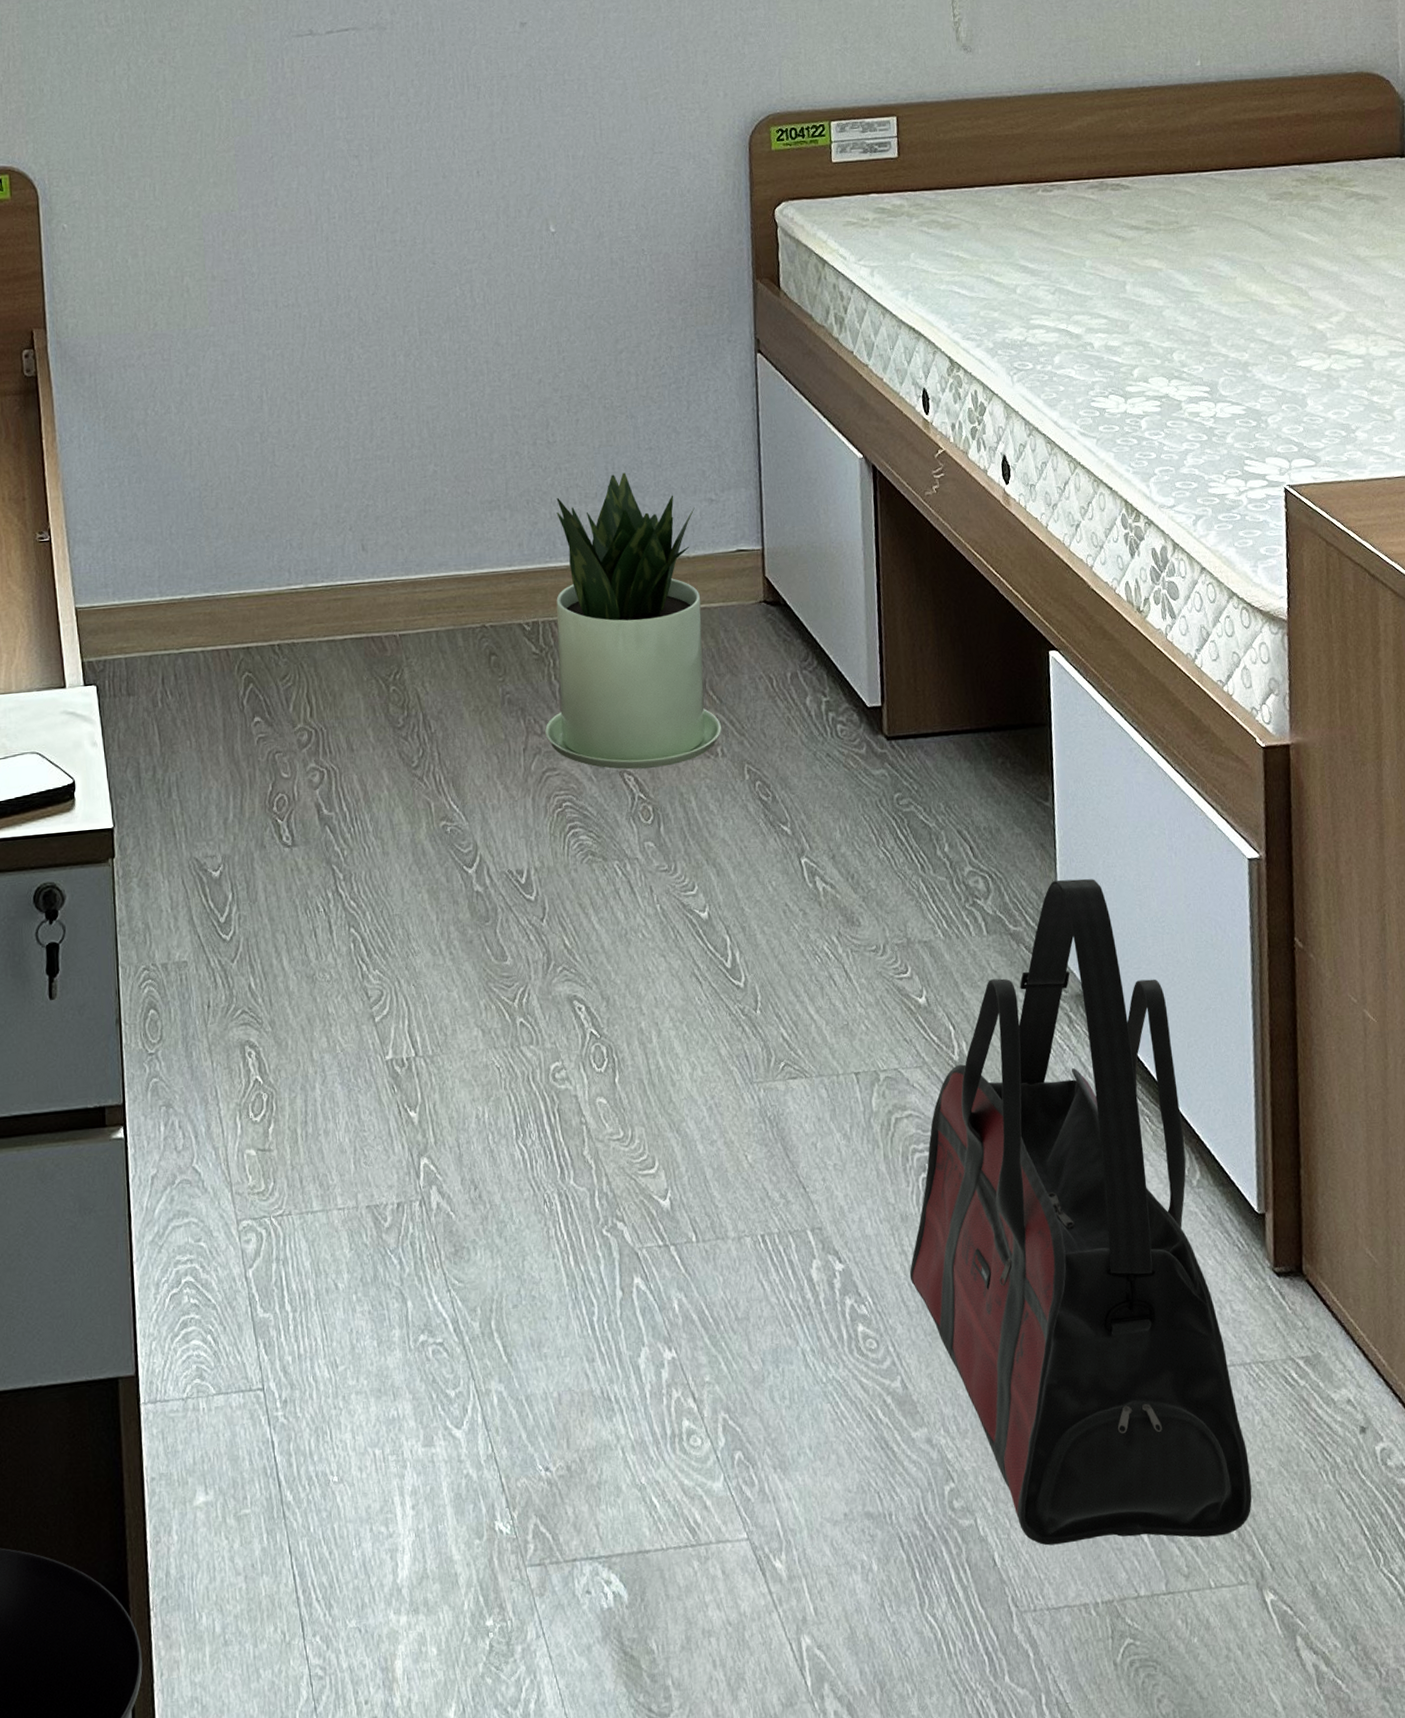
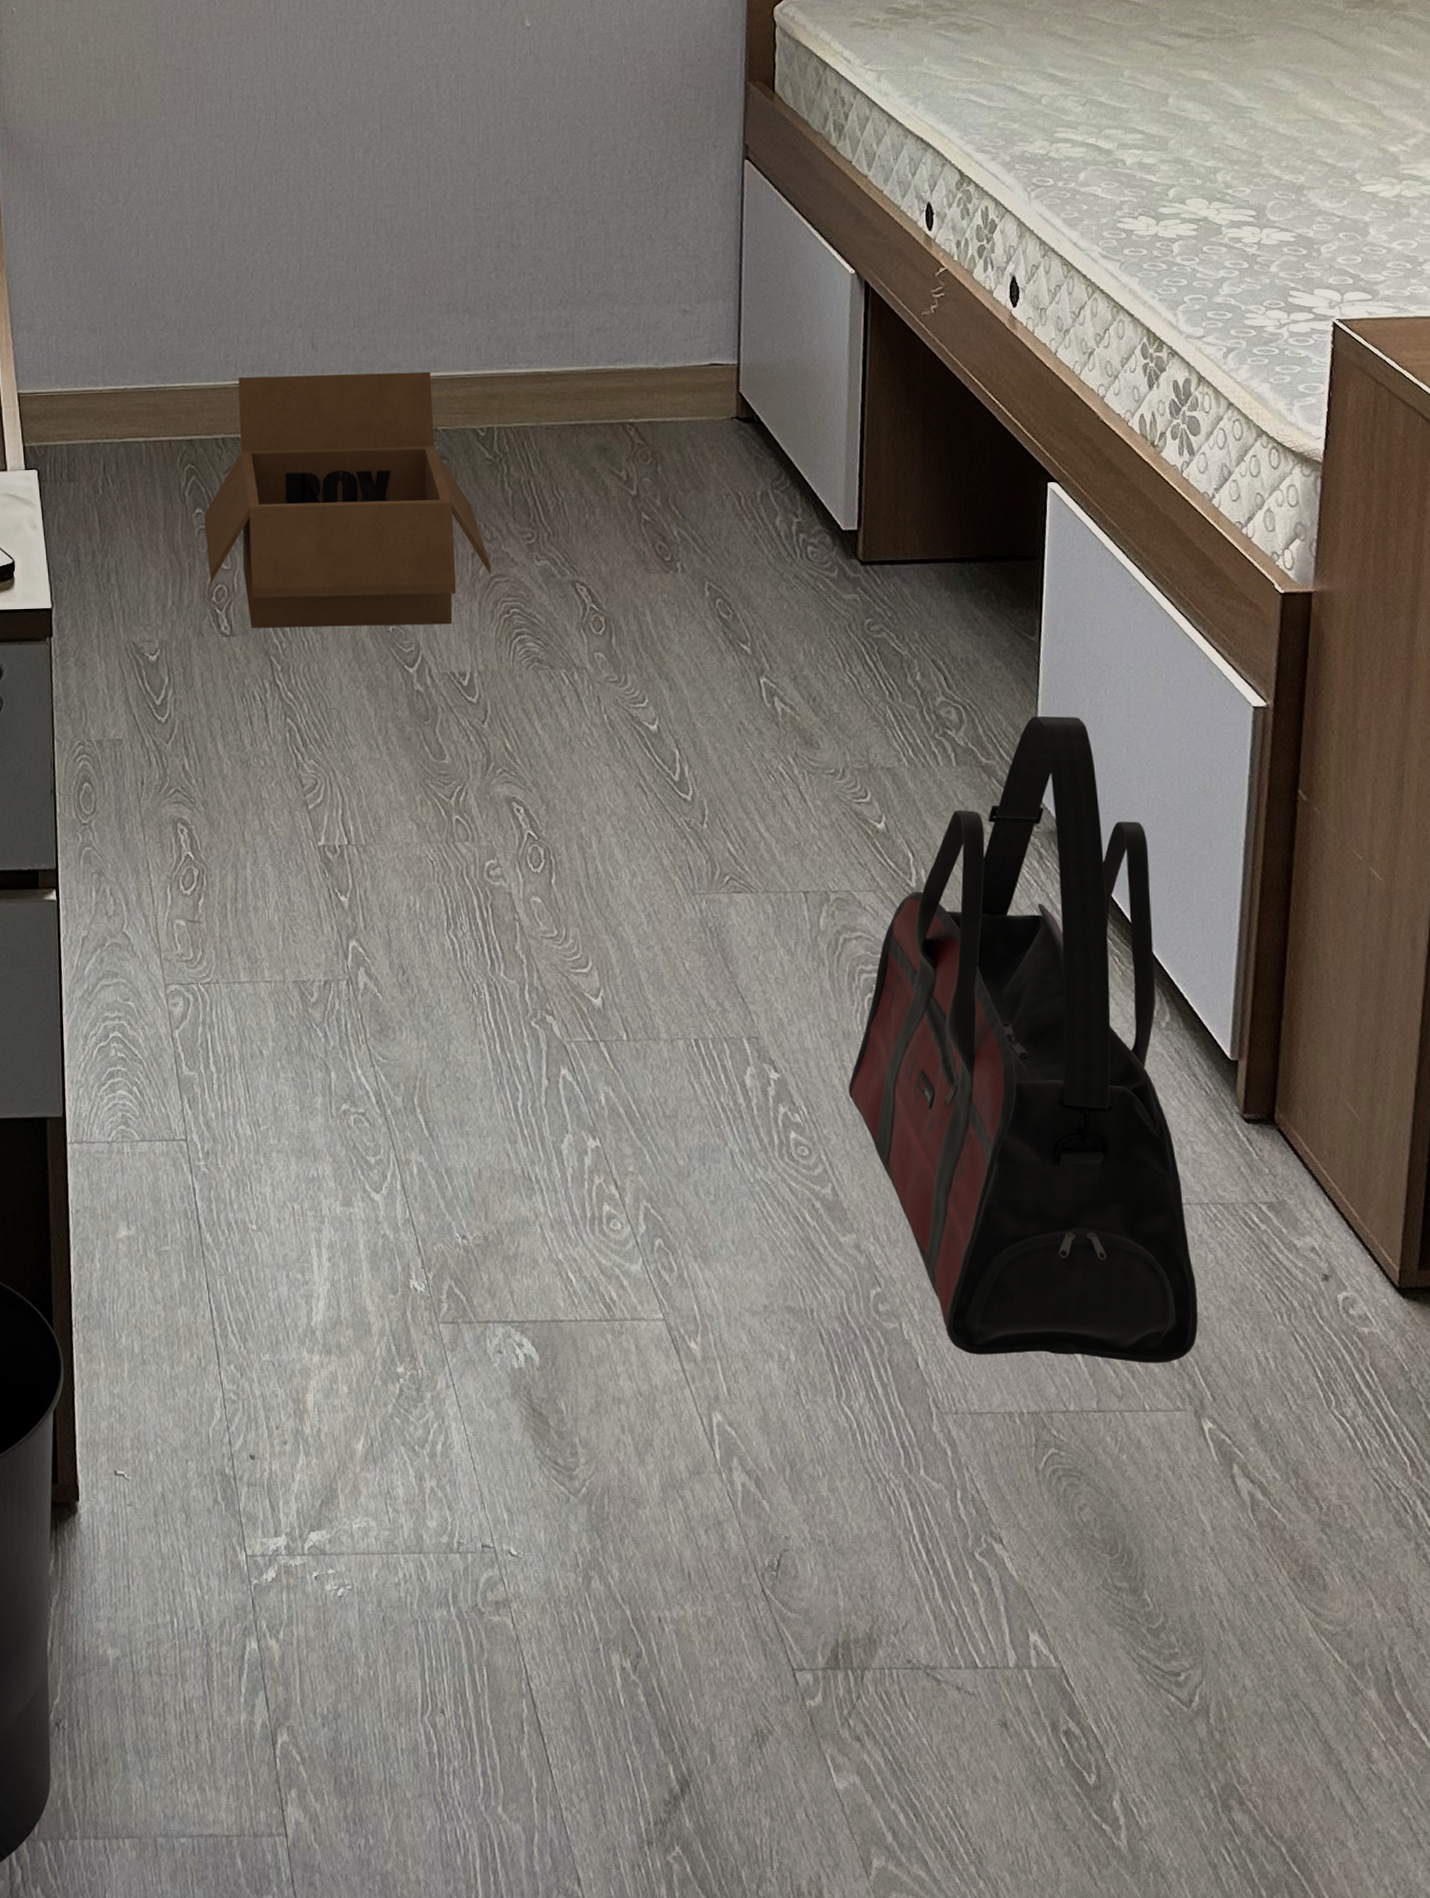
box: none [262,568,542,837] -> present [204,371,491,628]
planter: present [544,472,722,770] -> none [494,280,683,580]

